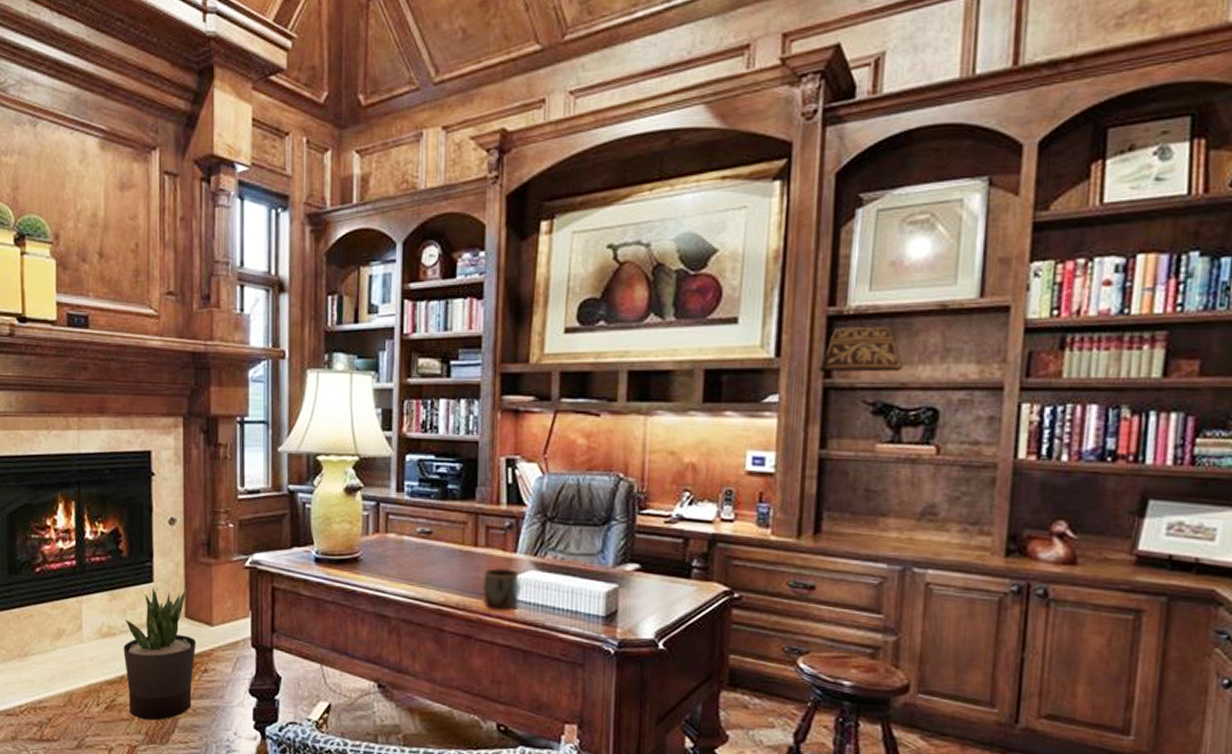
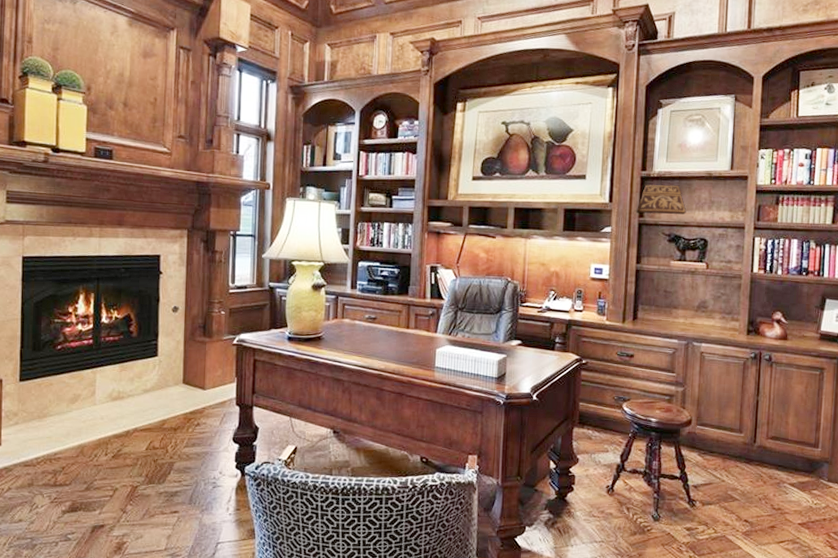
planter: present [123,587,197,721] -> none [130,360,192,465]
mug: present [483,567,521,613] -> none [412,343,439,376]

